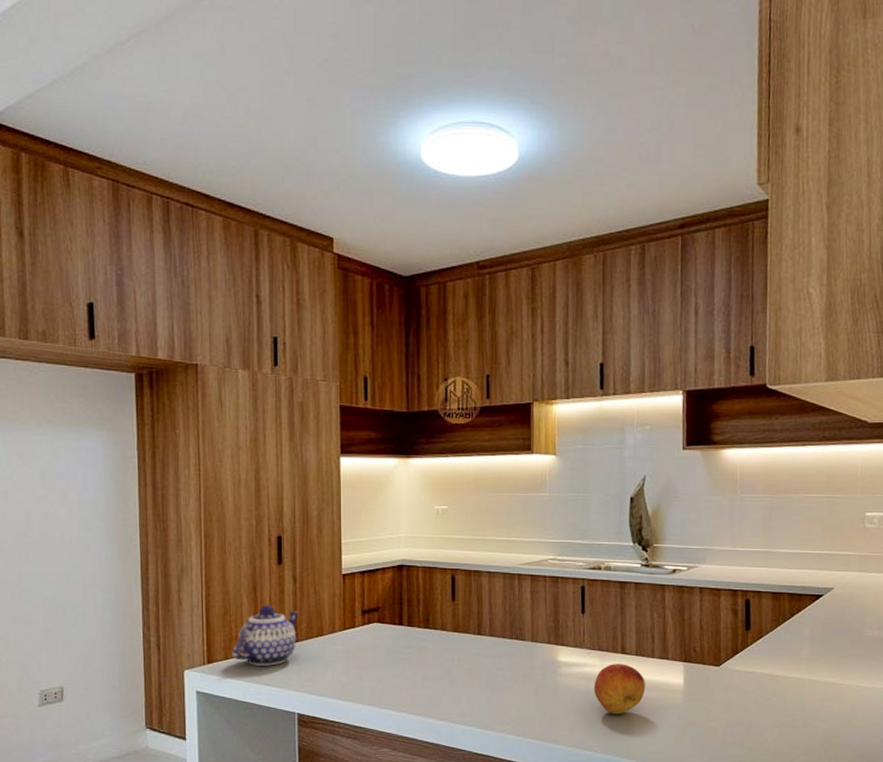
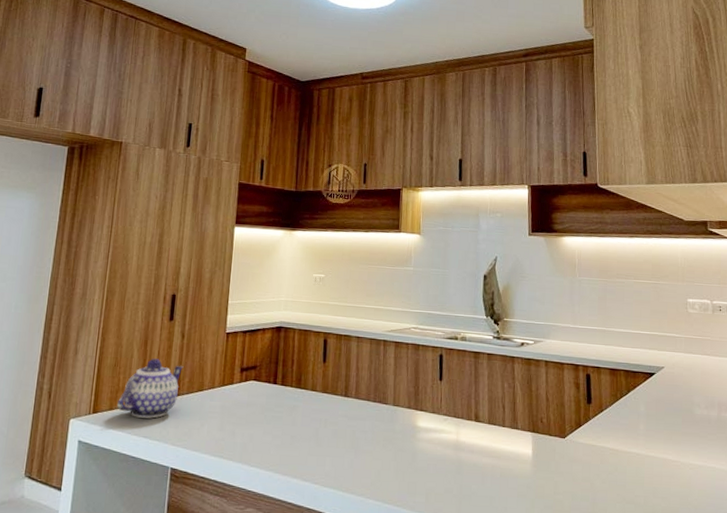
fruit: present [594,664,646,715] -> none [449,431,498,483]

